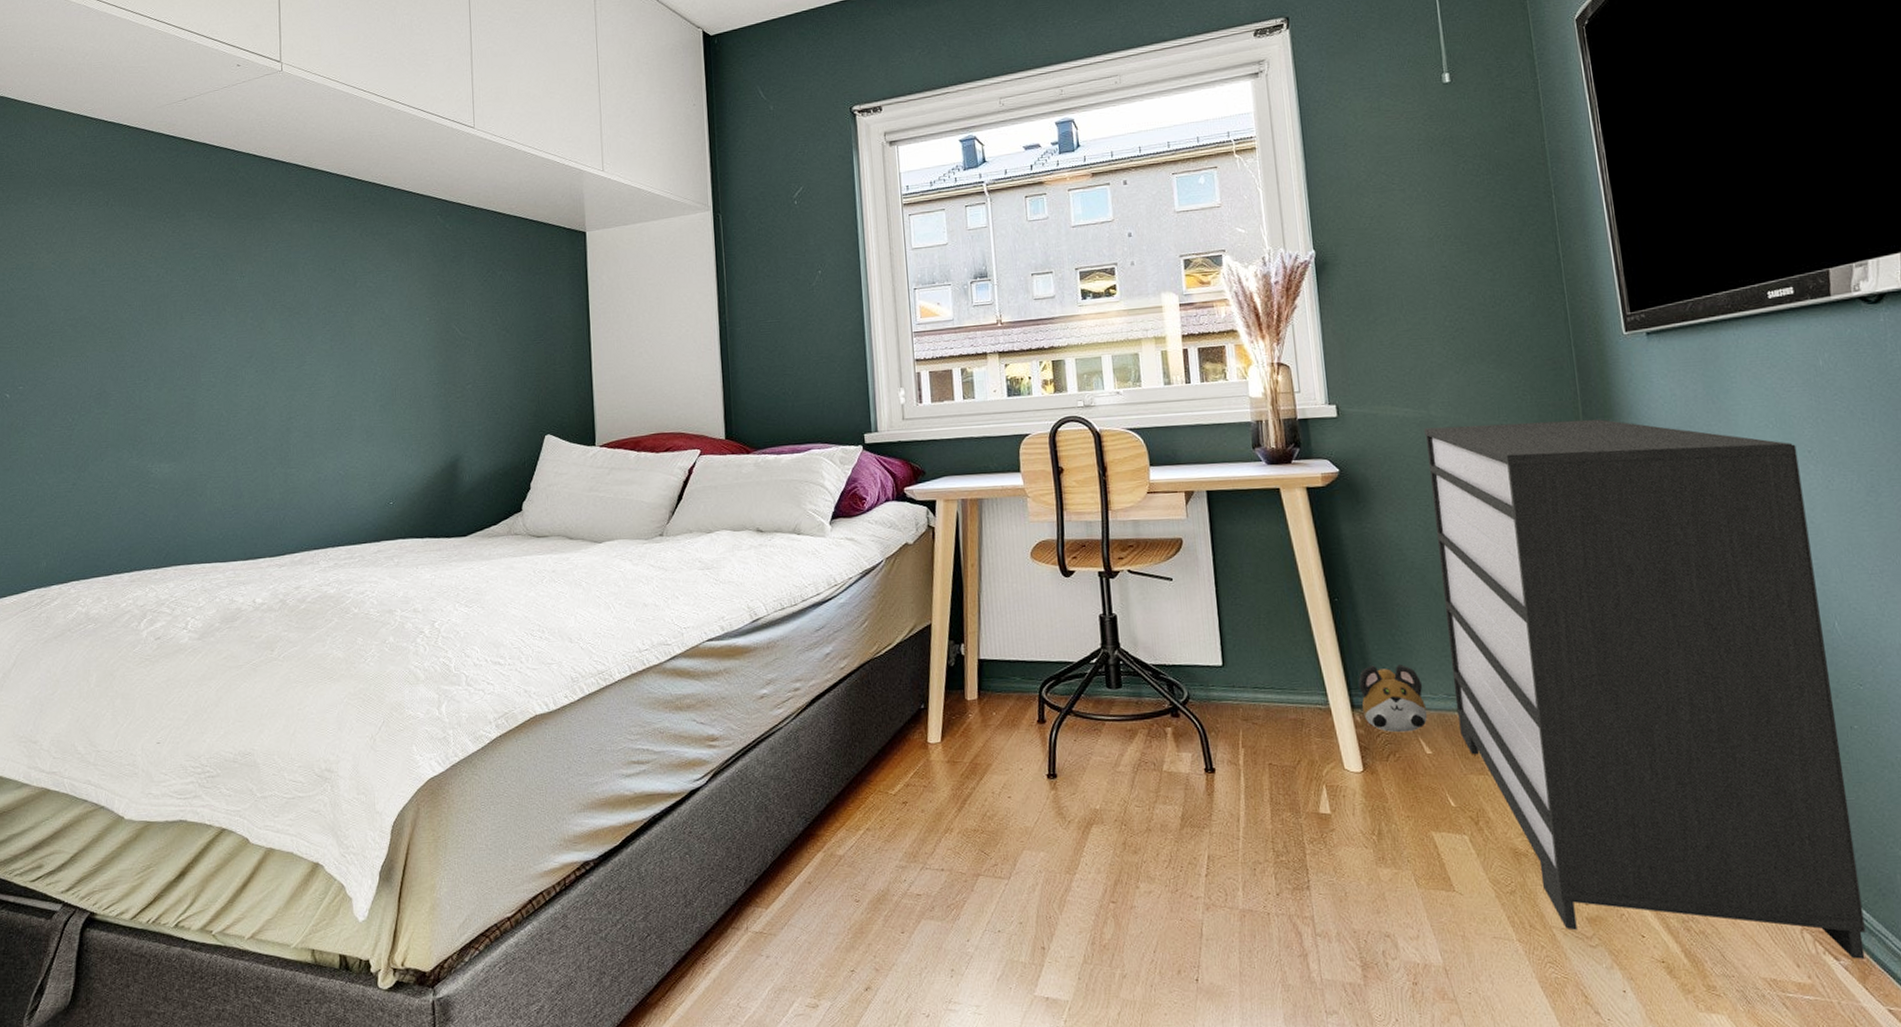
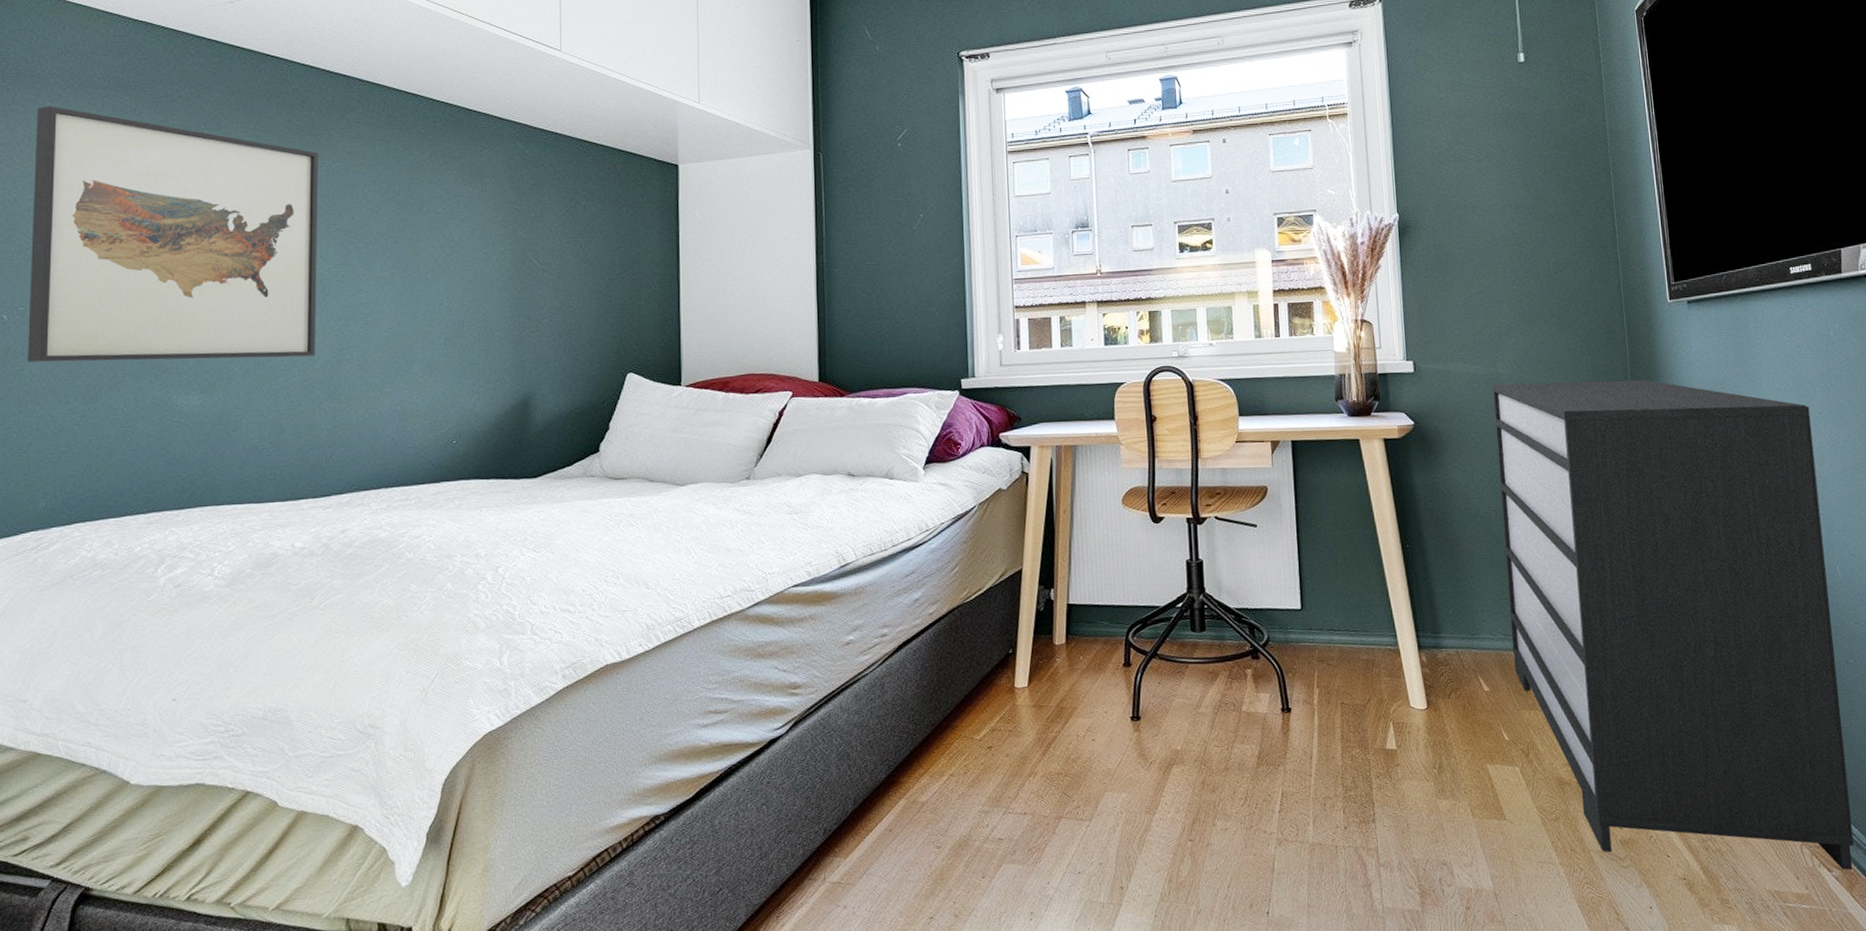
wall art: none [27,203,268,436] -> present [27,106,319,363]
plush toy: present [1358,665,1428,733] -> none [1425,607,1487,672]

